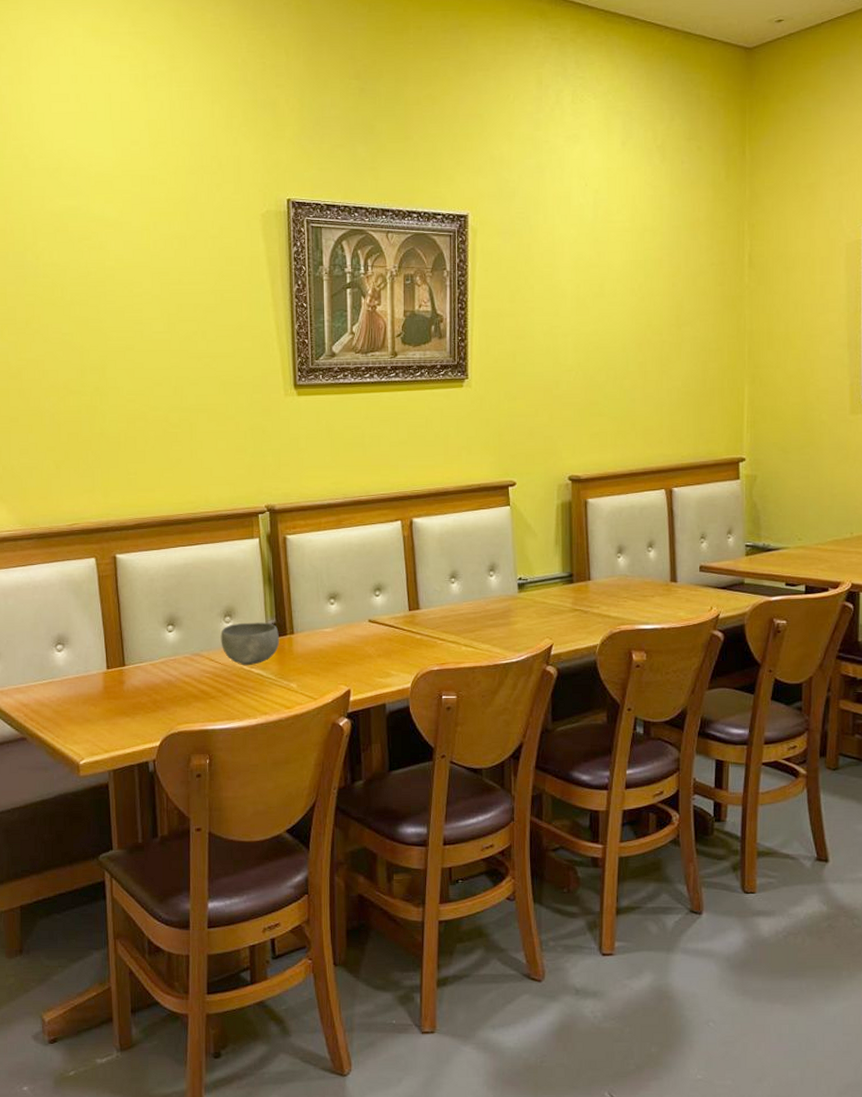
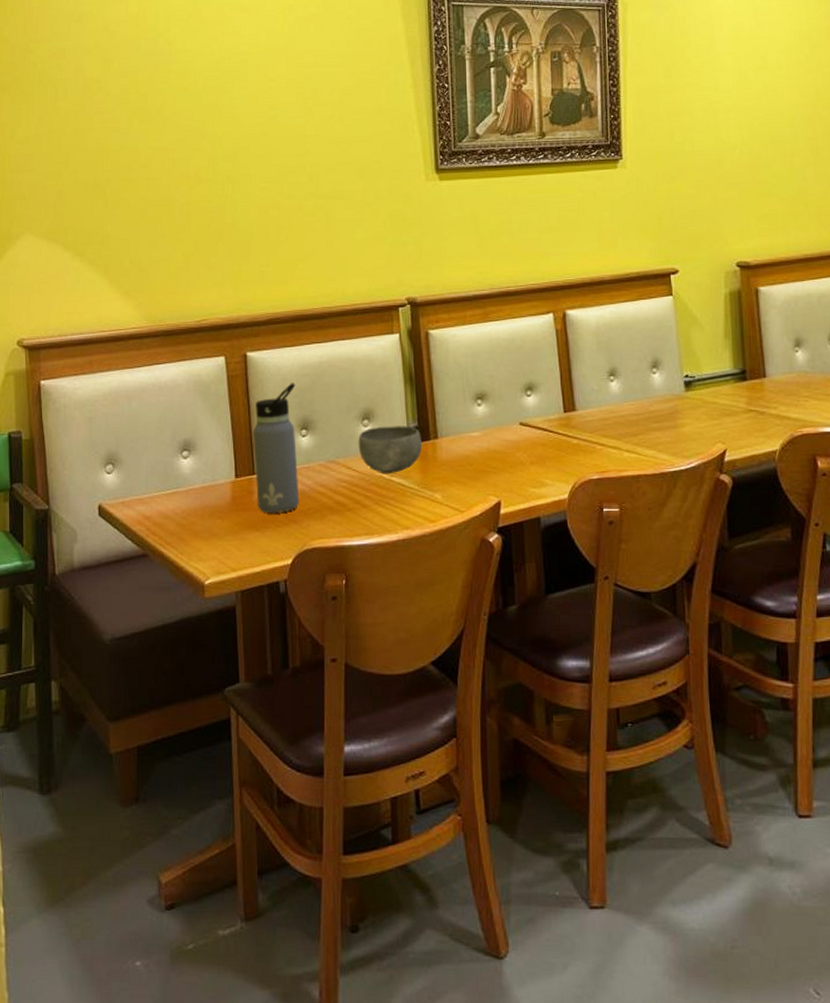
water bottle: none [123,582,167,700] -> present [253,382,300,513]

